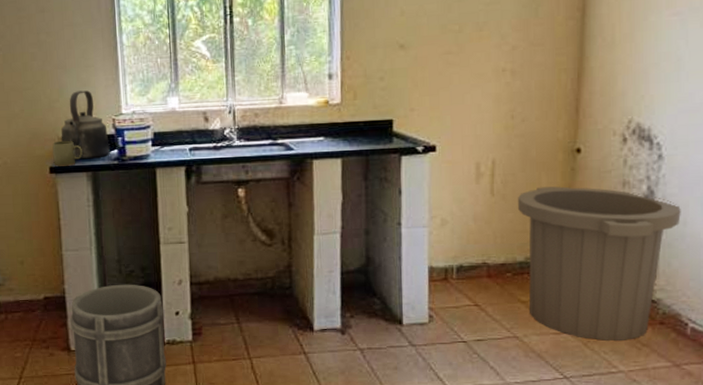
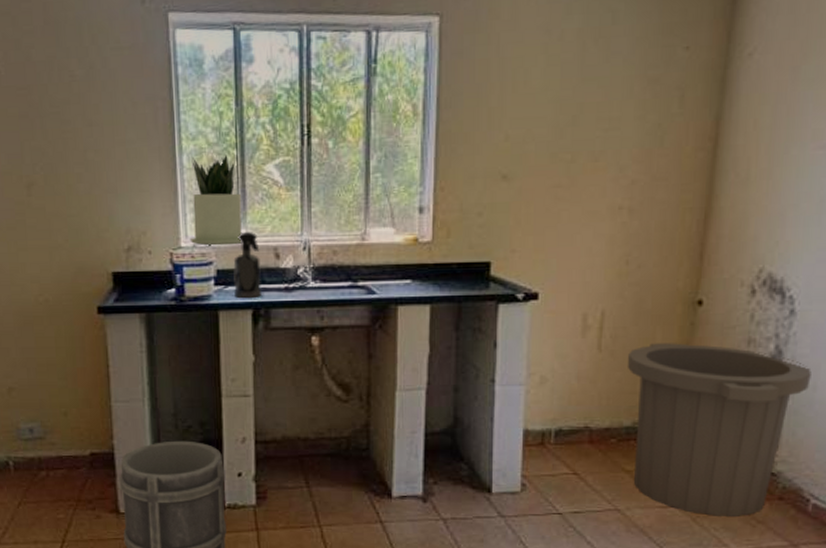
mug: present [52,140,83,167] -> none [100,276,135,306]
kettle: present [61,90,110,160] -> none [110,219,167,299]
planter: none [129,34,175,112] -> present [189,155,242,246]
spray bottle: none [168,99,193,156] -> present [233,232,261,298]

